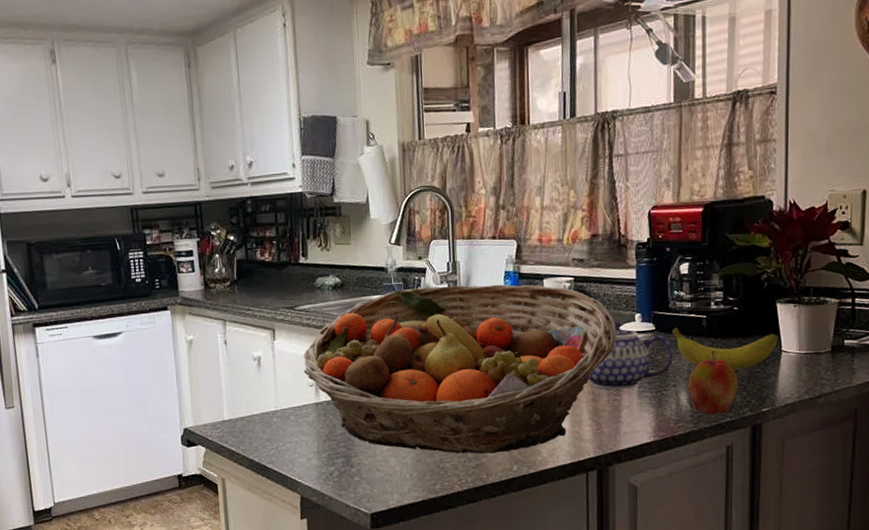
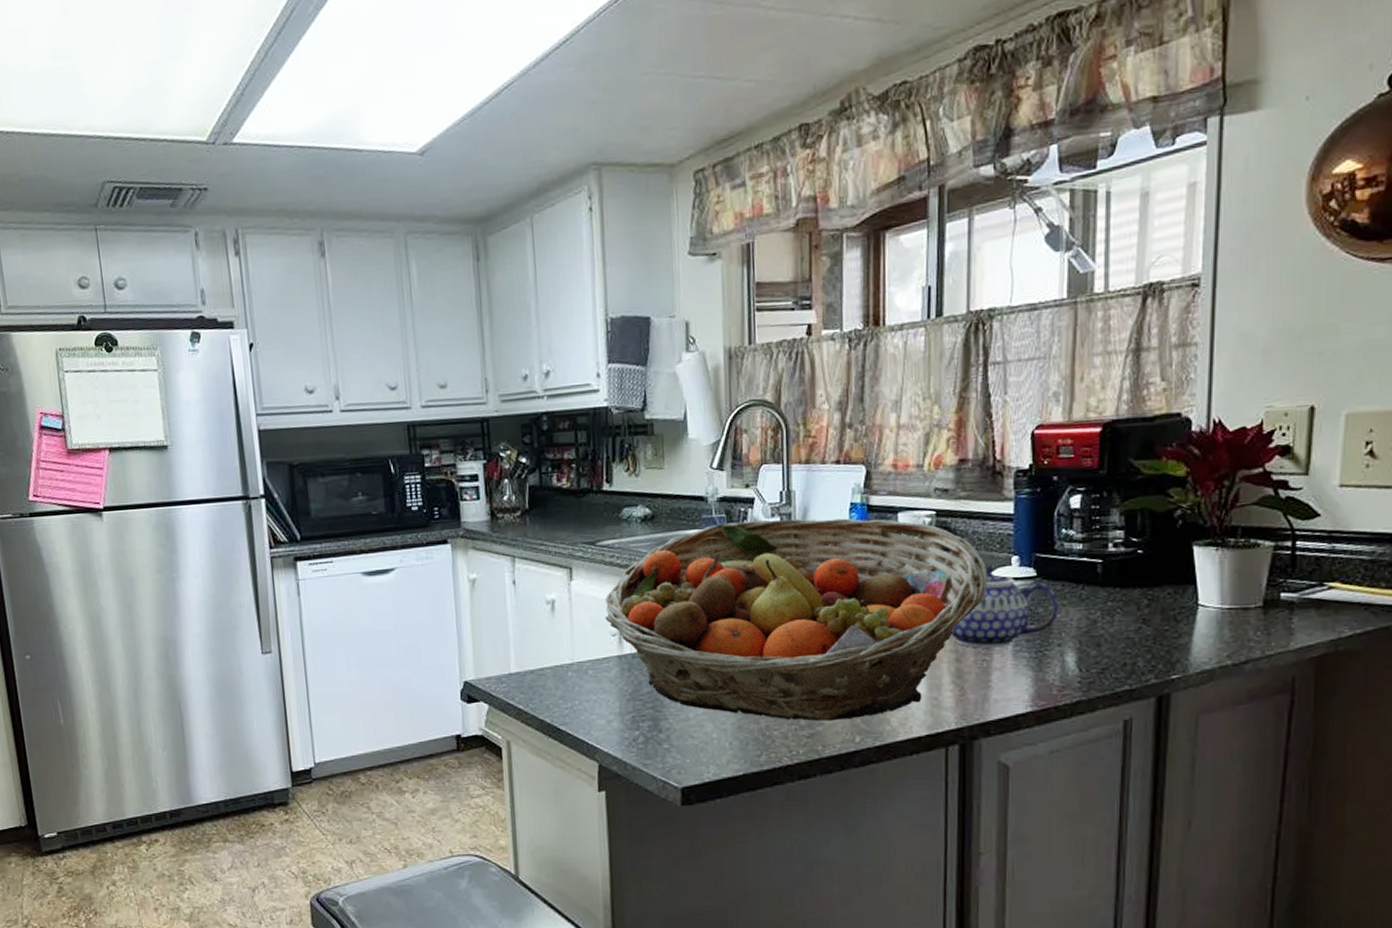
banana: present [671,327,779,371] -> none [1057,573,1195,628]
apple: present [688,349,738,415] -> none [1076,601,1140,682]

